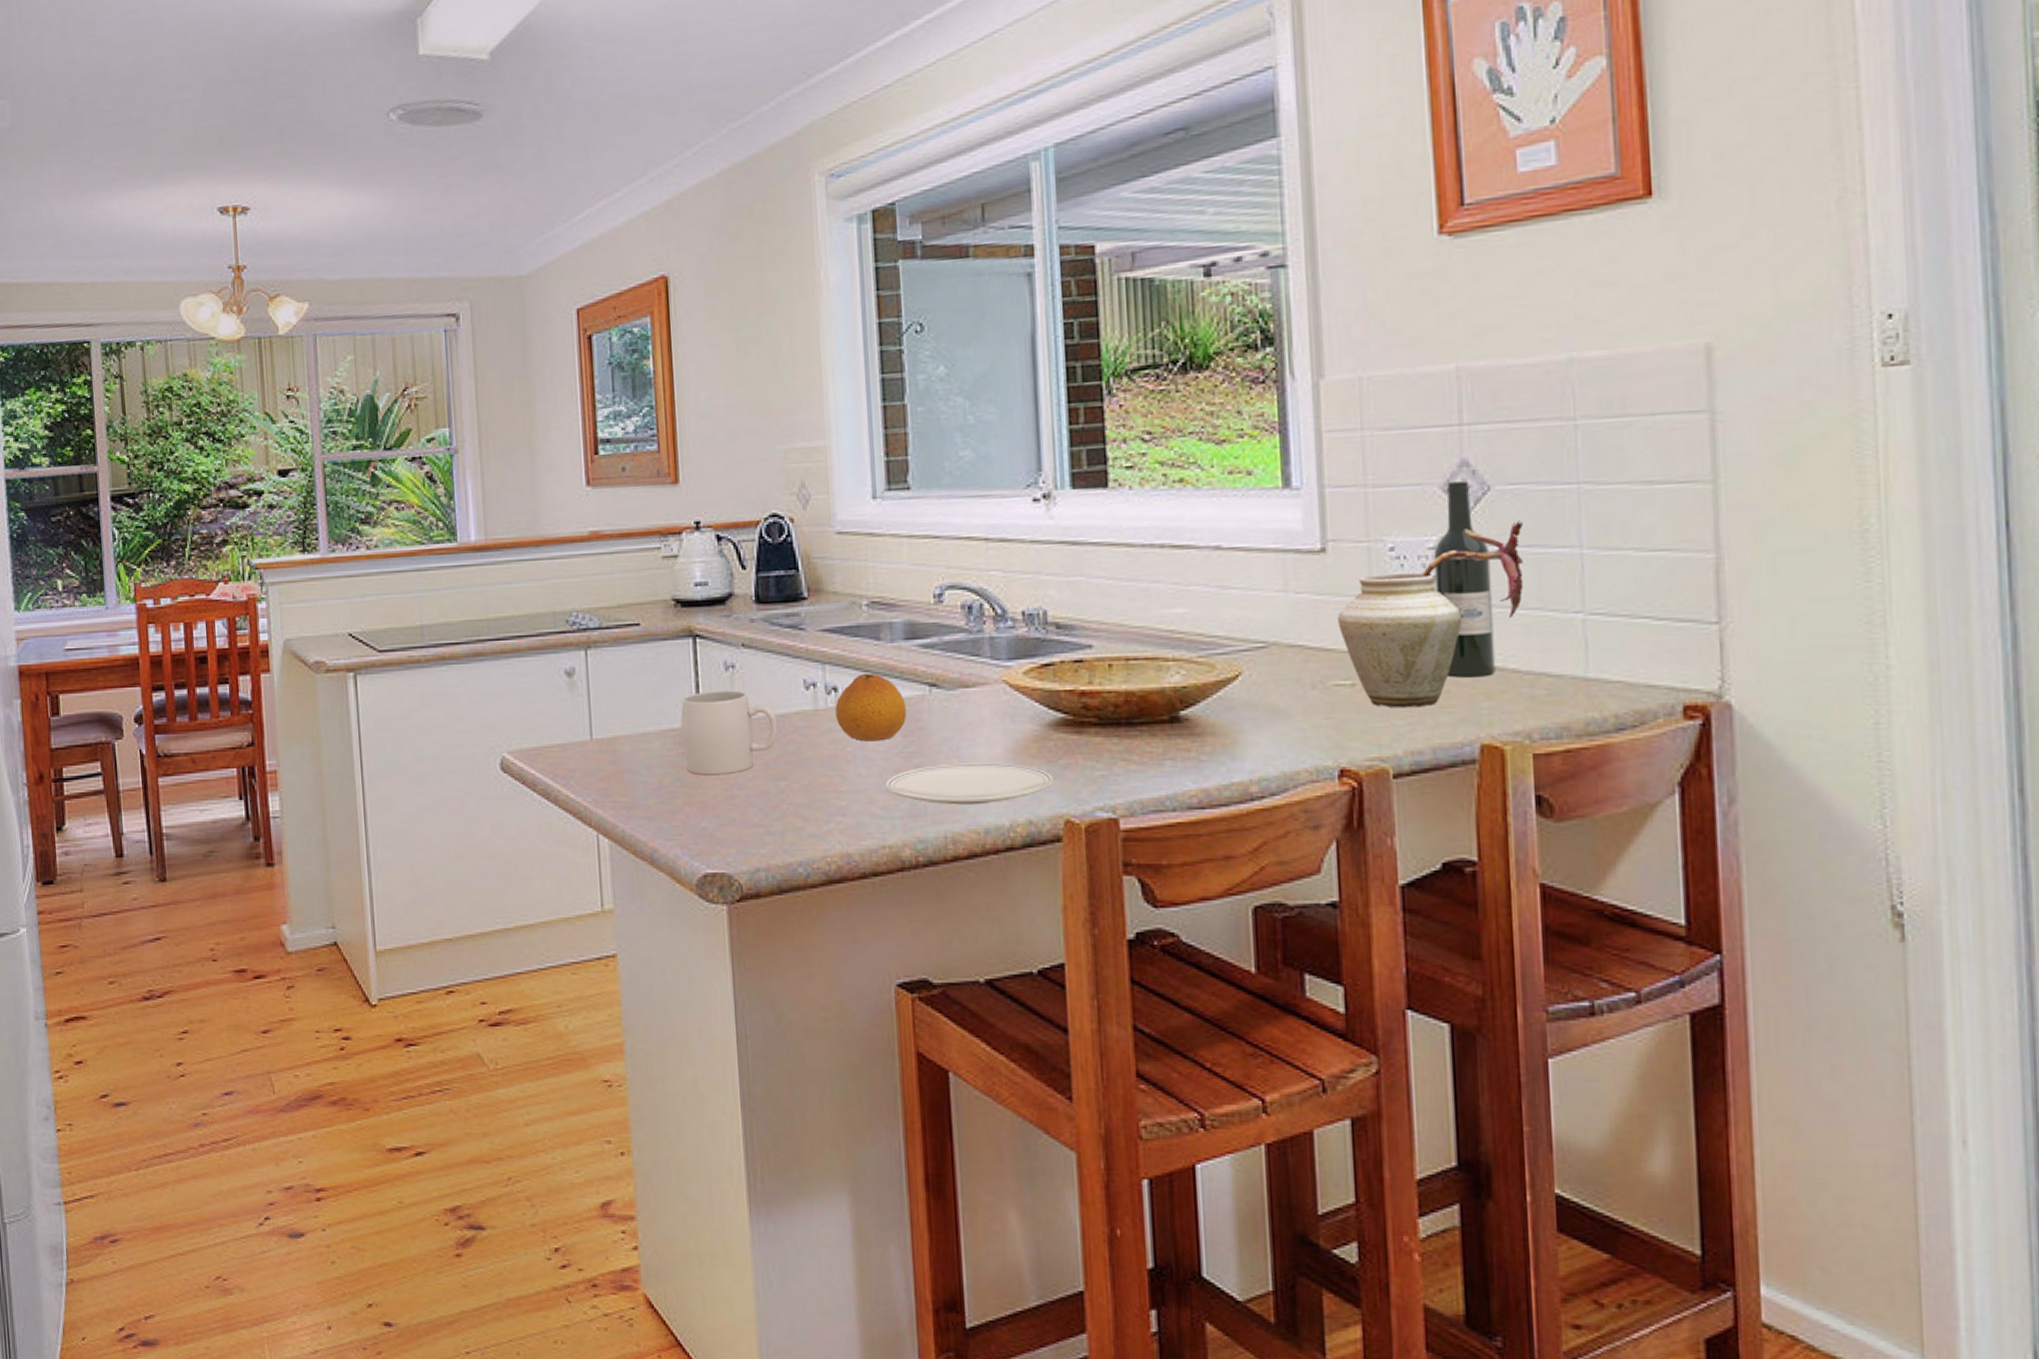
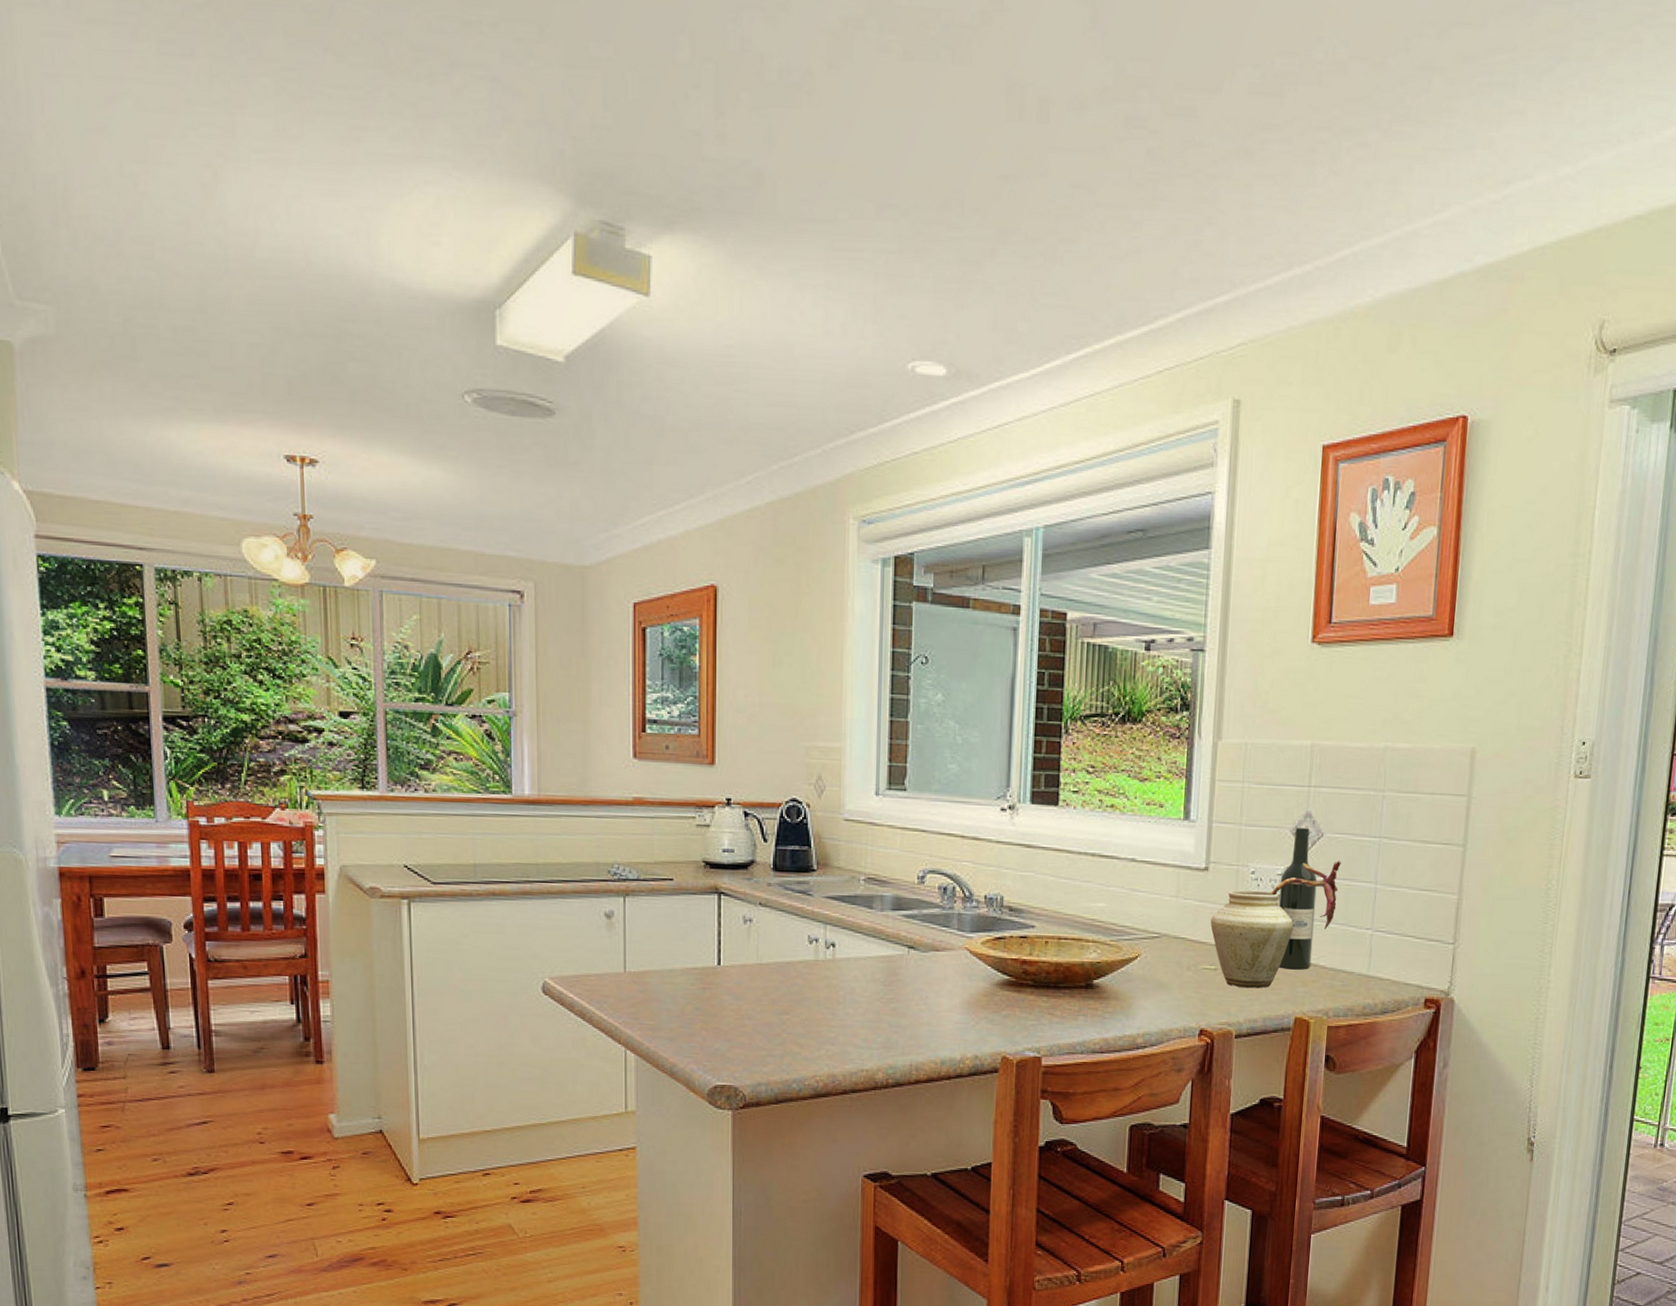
mug: present [680,690,778,776] -> none [703,939,785,1008]
fruit: present [835,672,907,742] -> none [832,933,889,988]
plate: present [885,762,1053,805] -> none [867,1009,996,1042]

